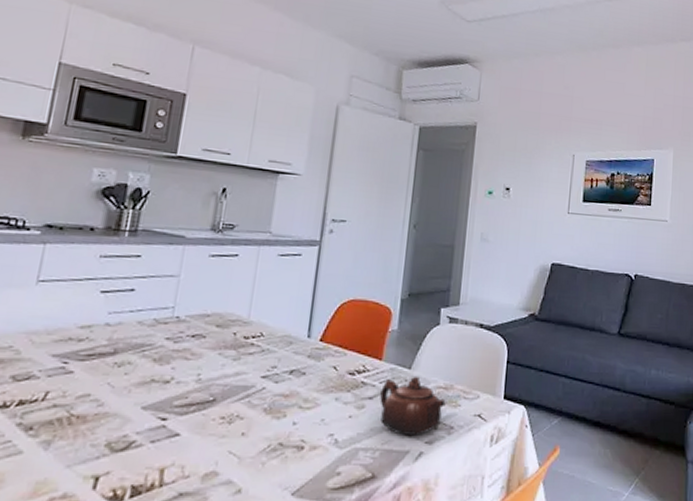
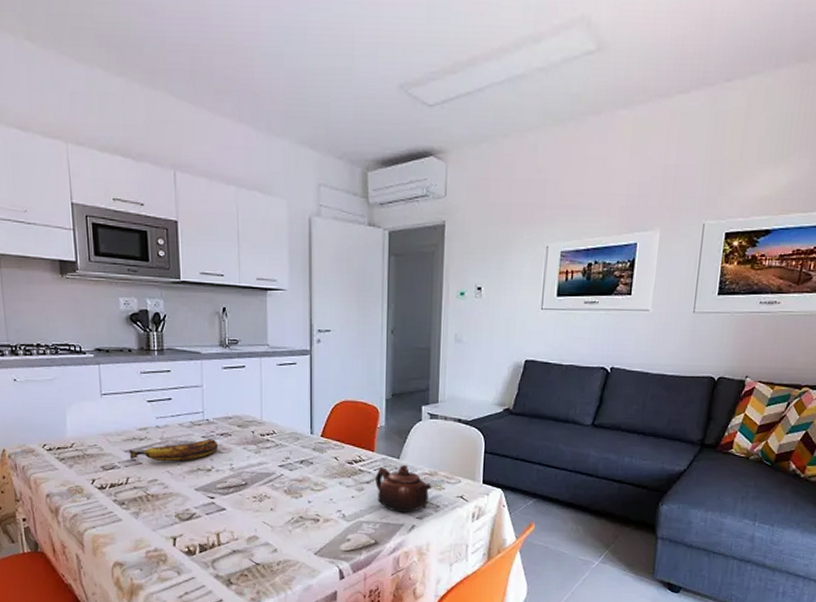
banana: none [57,341,185,371] -> present [129,439,217,462]

